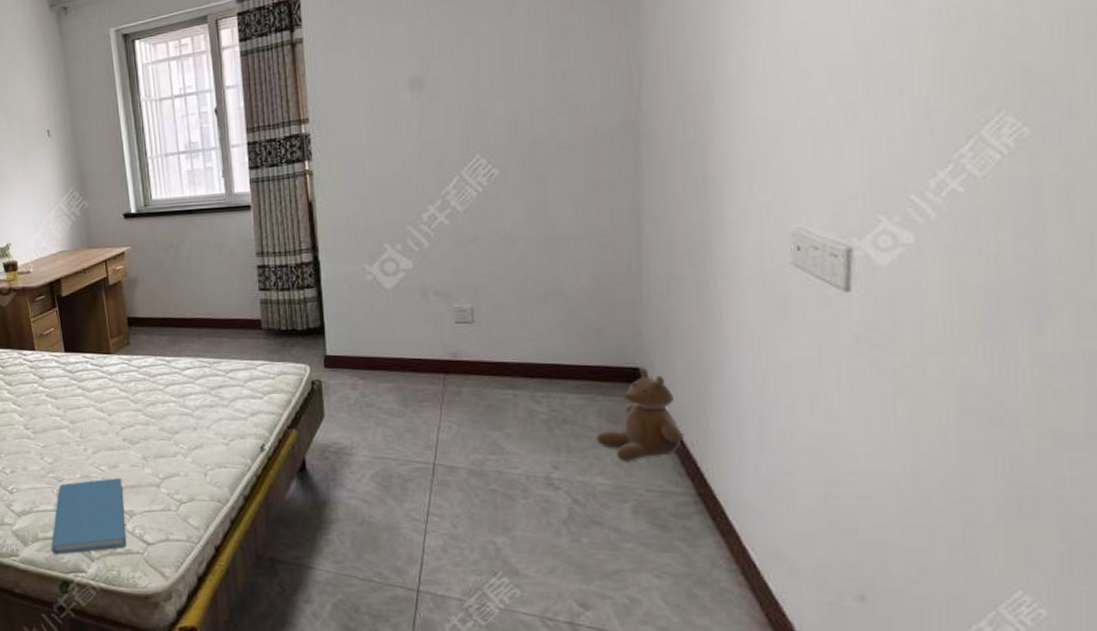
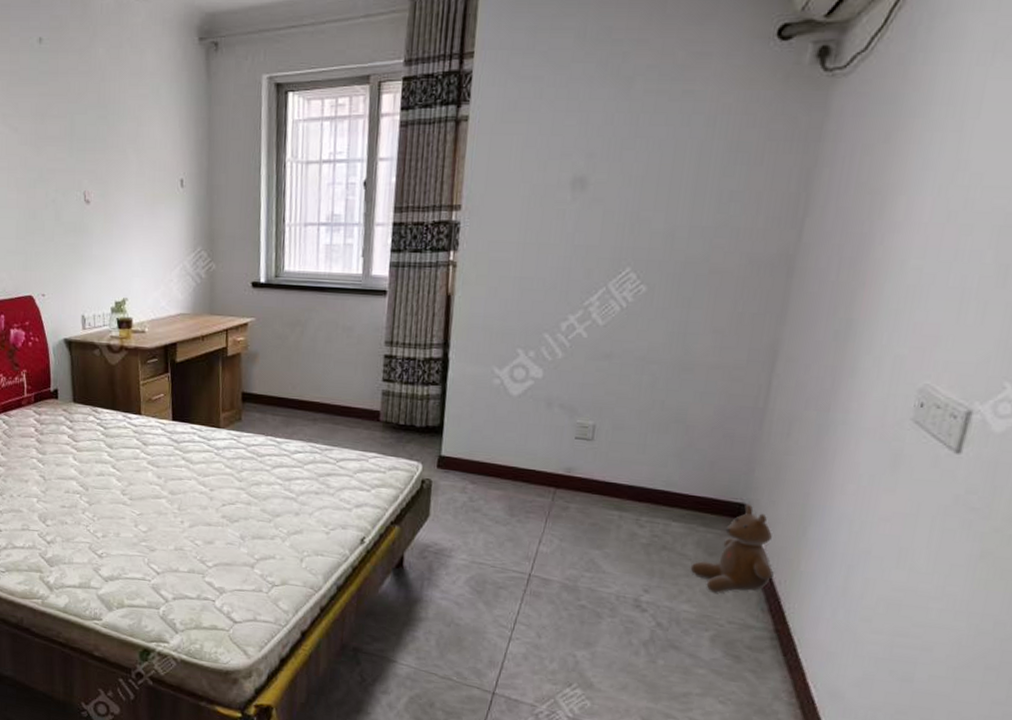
book: present [51,478,127,555] -> none [135,553,216,623]

